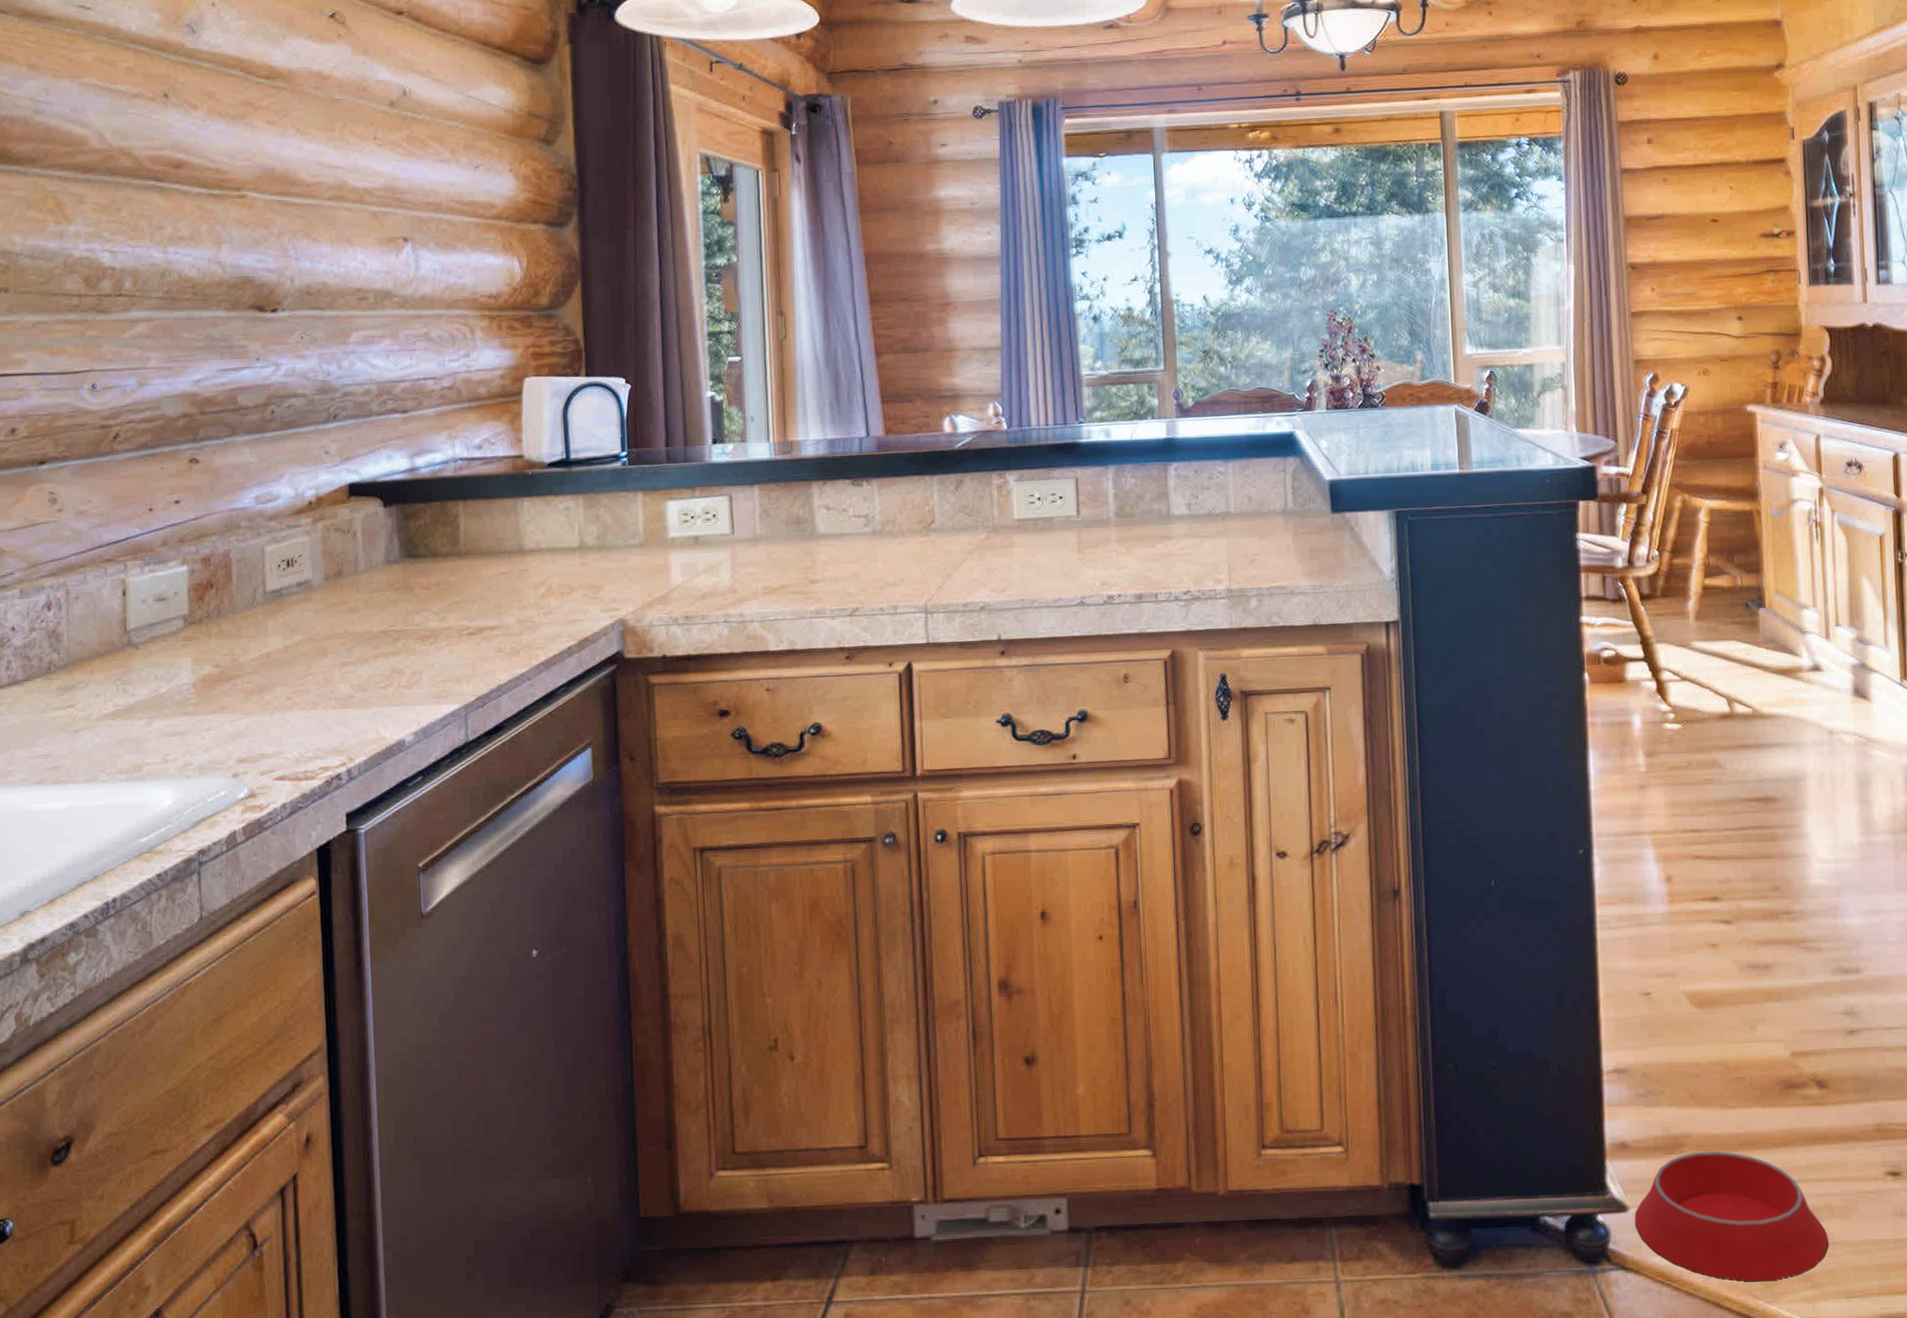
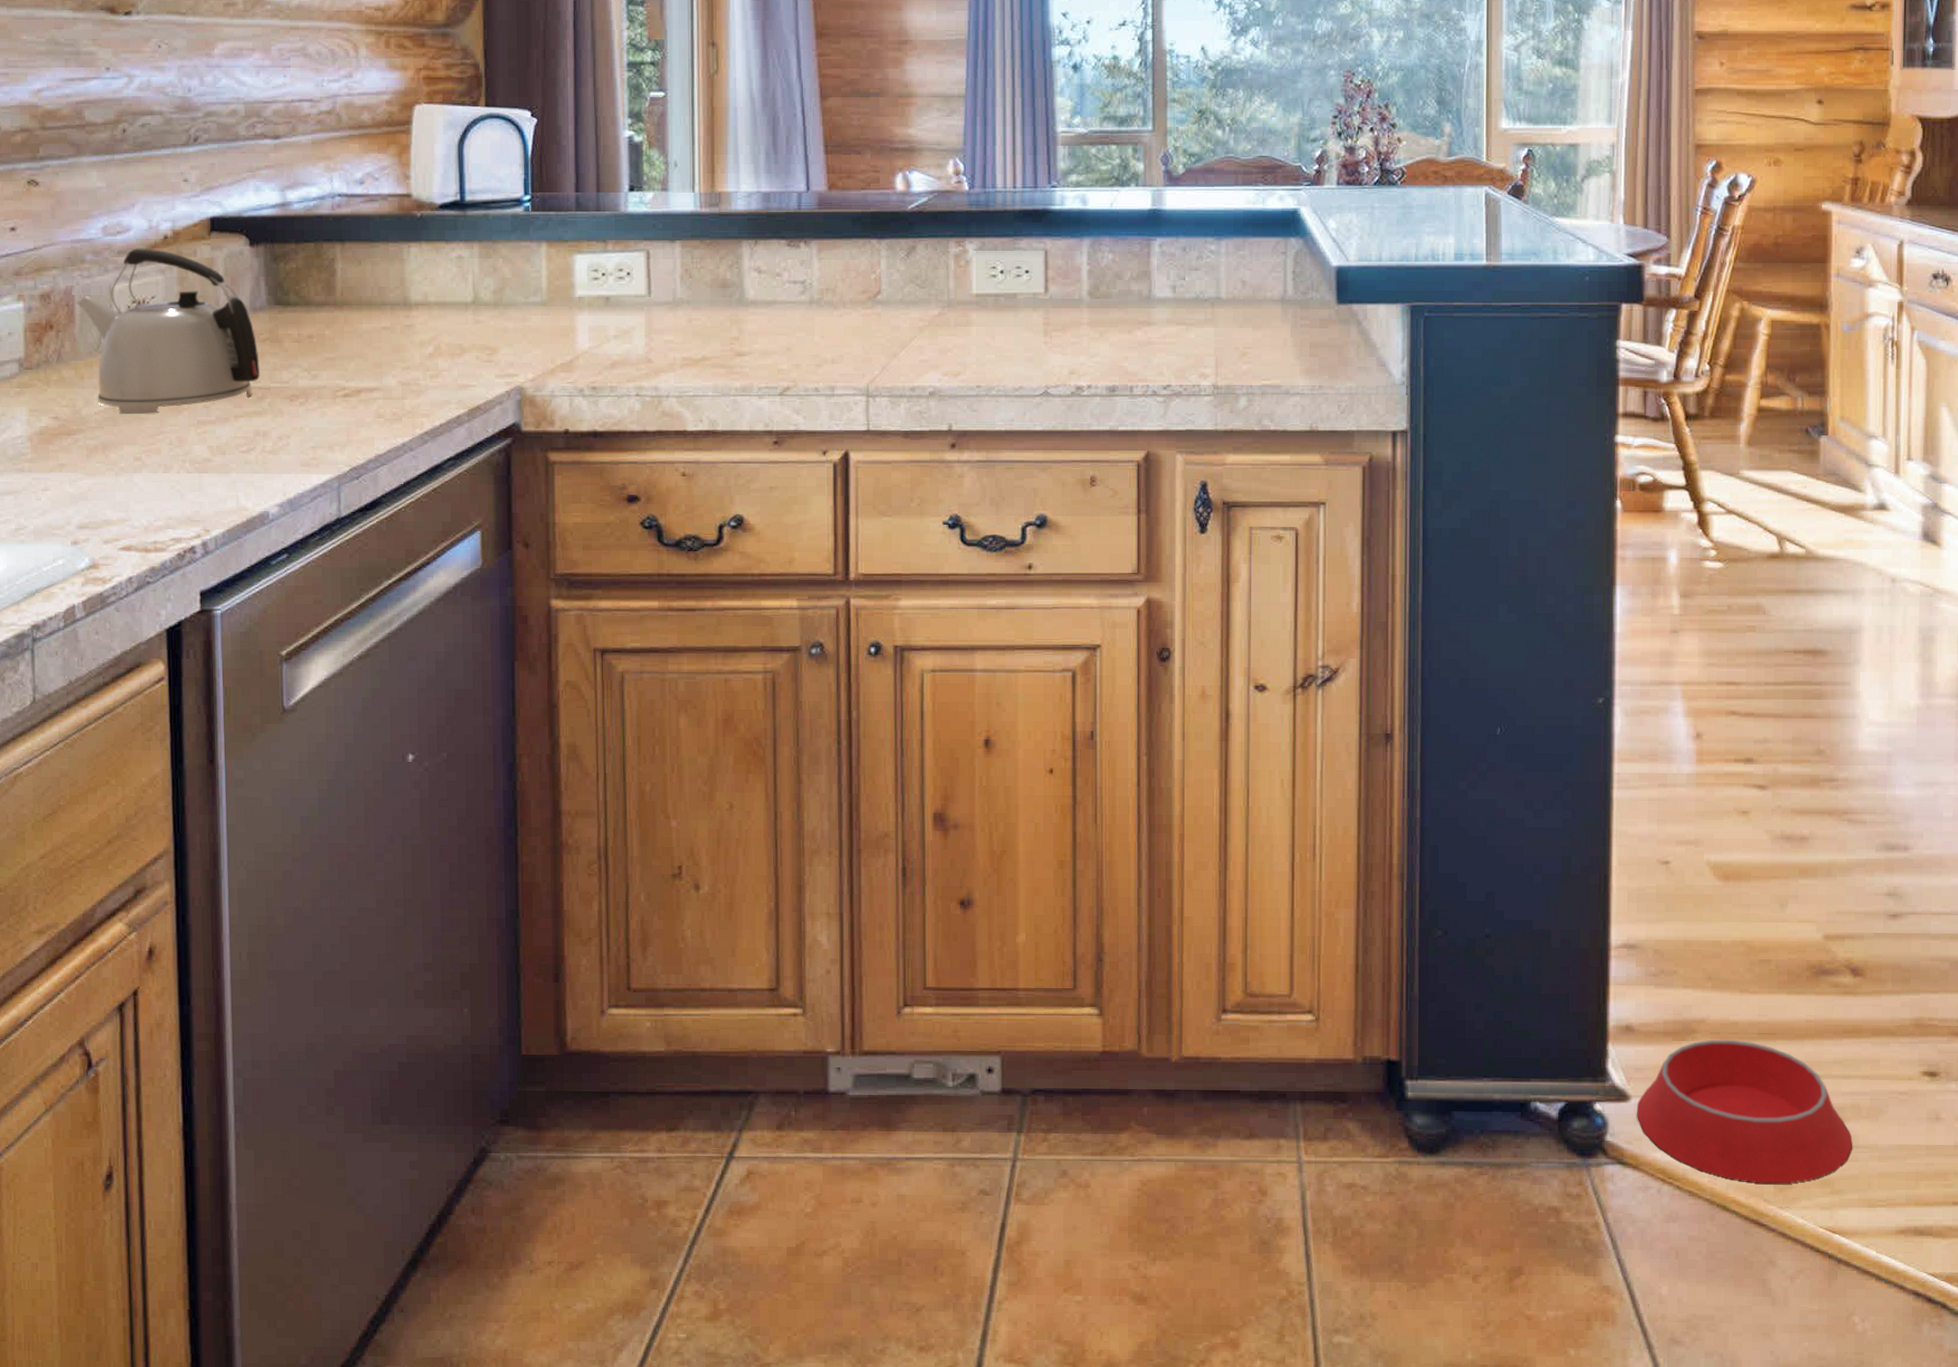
kettle: none [233,512,395,659] -> present [76,247,260,414]

